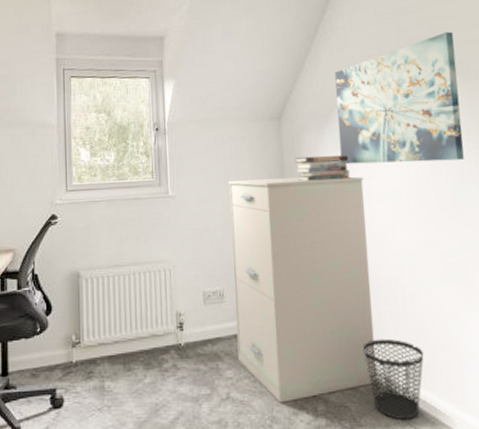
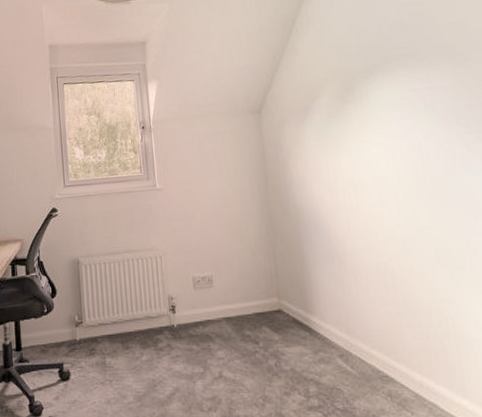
filing cabinet: present [228,176,376,403] -> none [212,165,369,383]
book stack: present [295,155,351,181] -> none [276,145,334,172]
wall art: present [335,31,464,165] -> none [313,16,455,154]
wastebasket: present [362,338,424,420] -> none [353,323,419,405]

